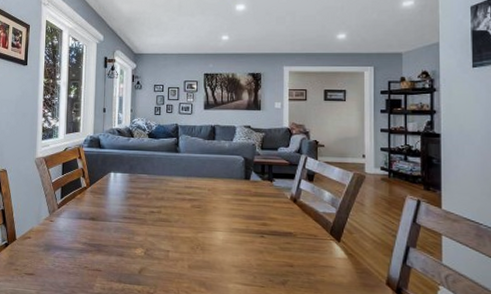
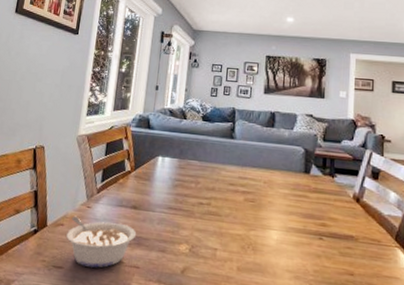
legume: none [33,229,97,273] -> present [65,216,137,268]

